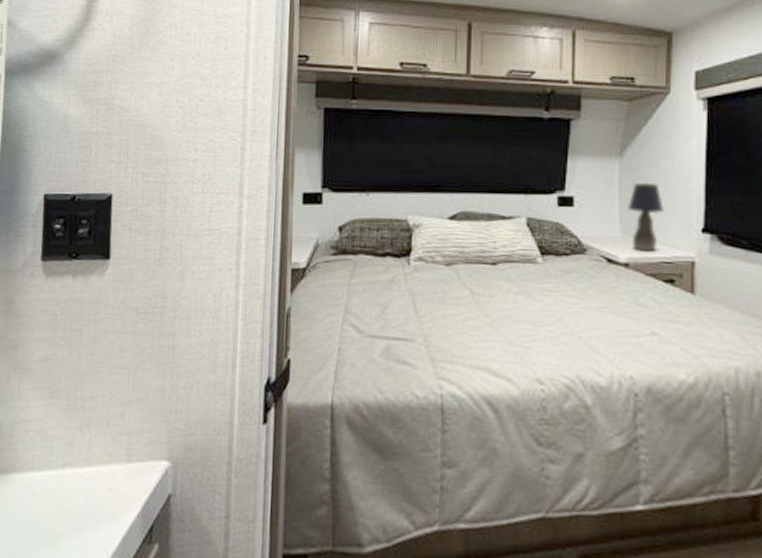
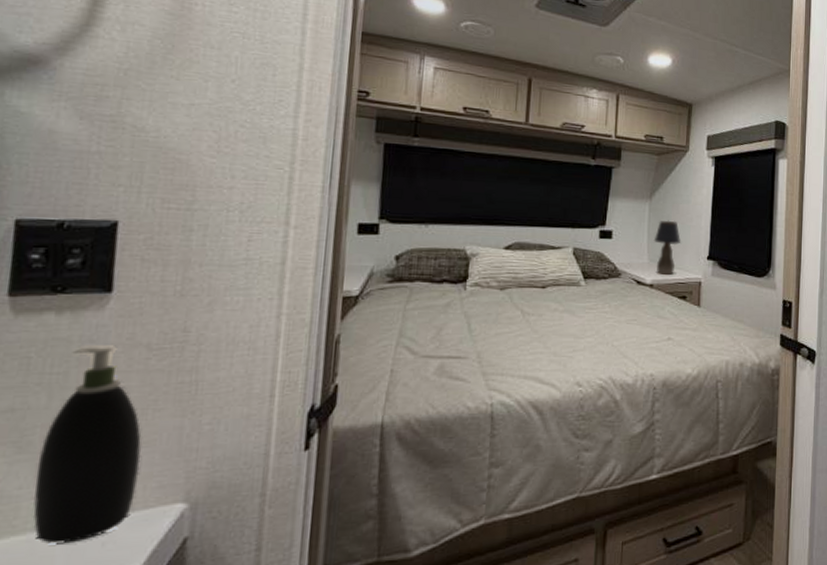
soap dispenser: none [62,308,134,484] -> present [34,347,141,545]

